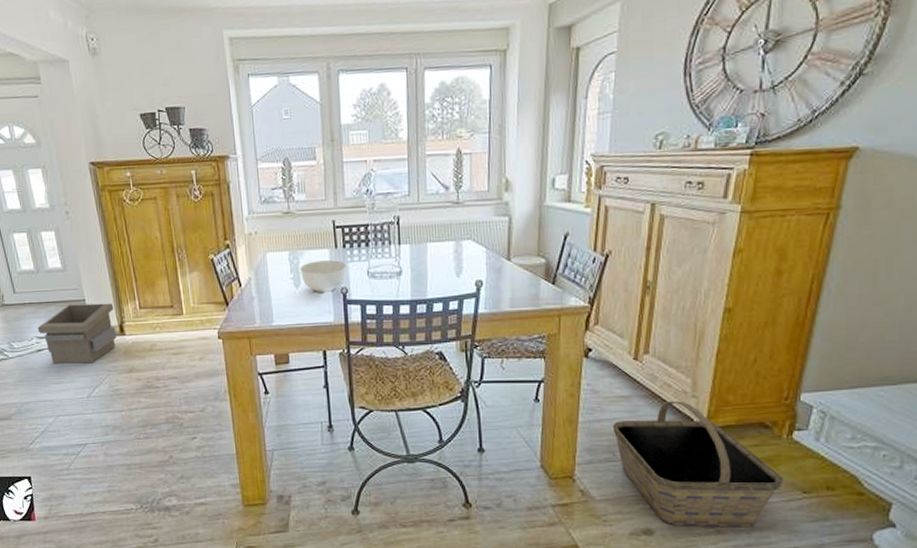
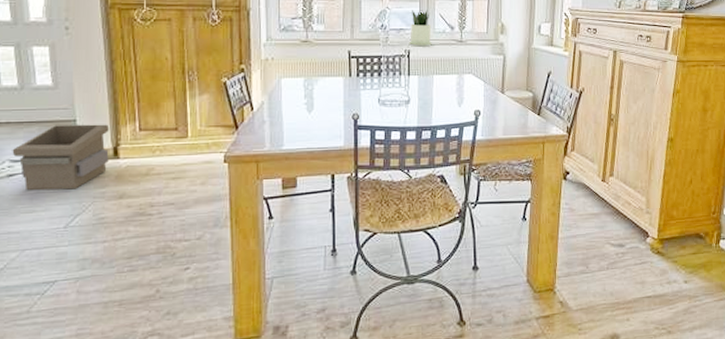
bowl: present [299,260,347,293] -> none [314,88,359,119]
planter: none [397,169,424,211] -> present [408,10,432,46]
basket: present [612,400,783,528] -> none [586,216,714,330]

